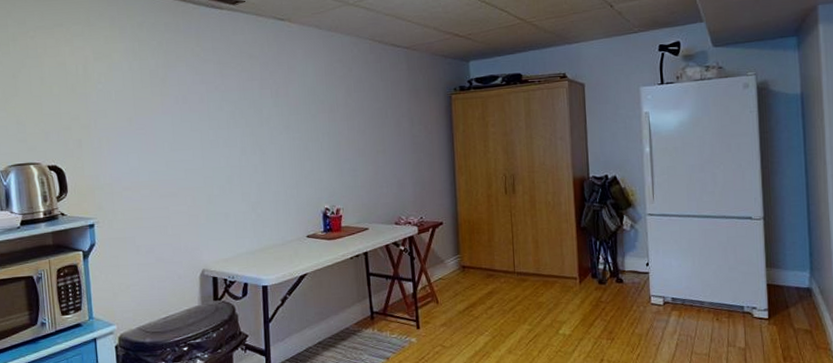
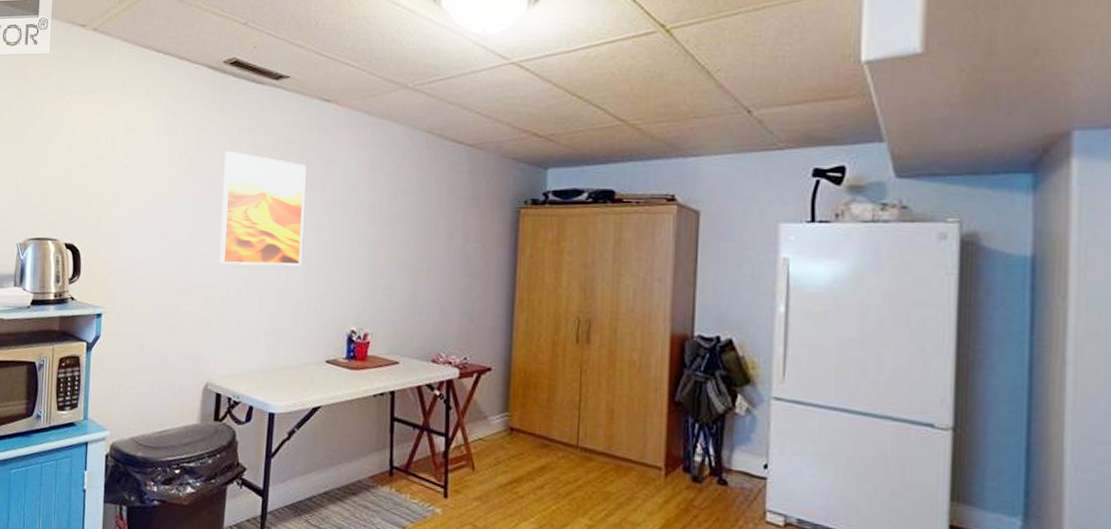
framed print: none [194,68,276,167] -> present [220,150,306,266]

